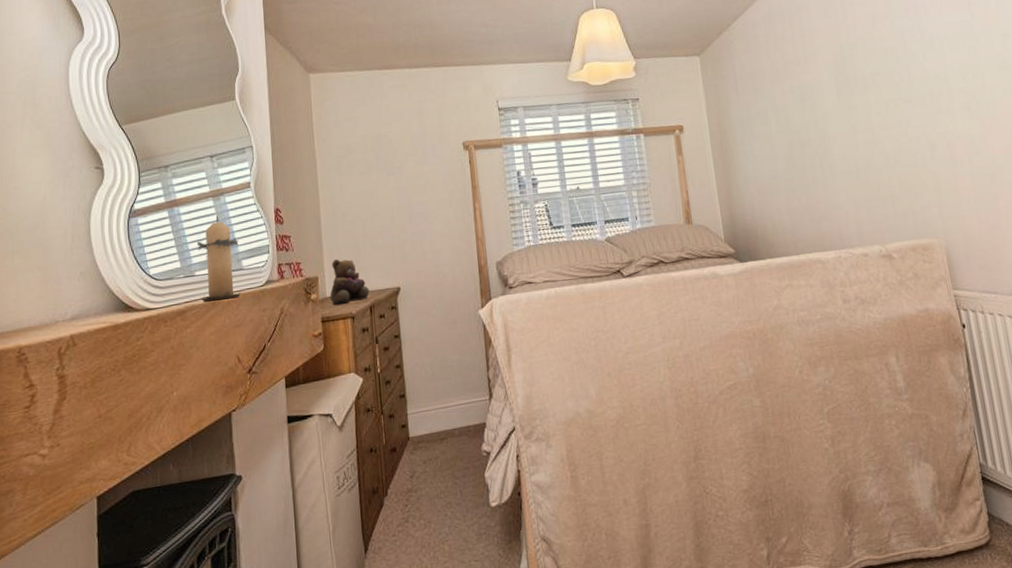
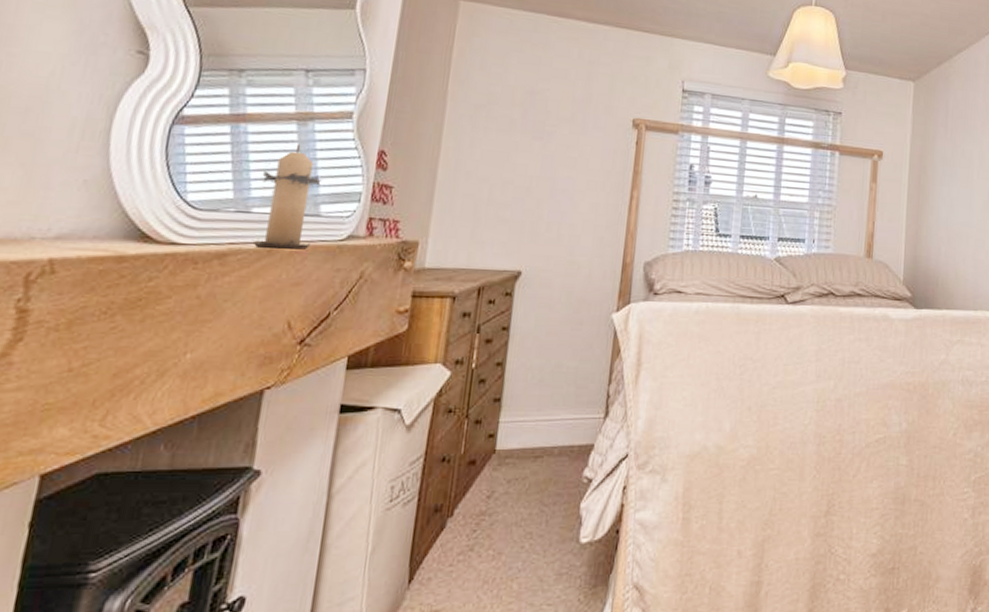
teddy bear: present [329,258,369,305] -> none [428,224,482,279]

